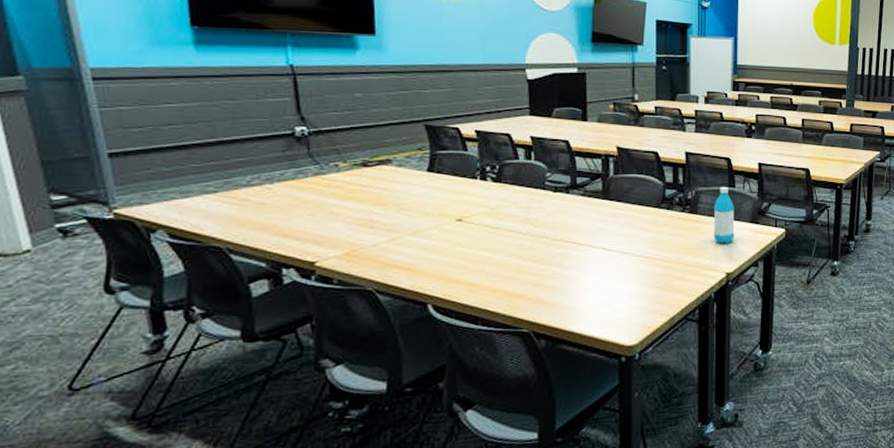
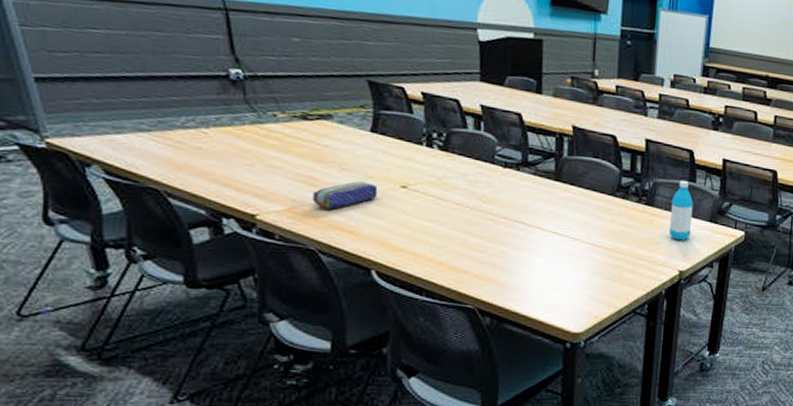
pencil case: none [371,218,434,249] -> present [313,181,378,209]

